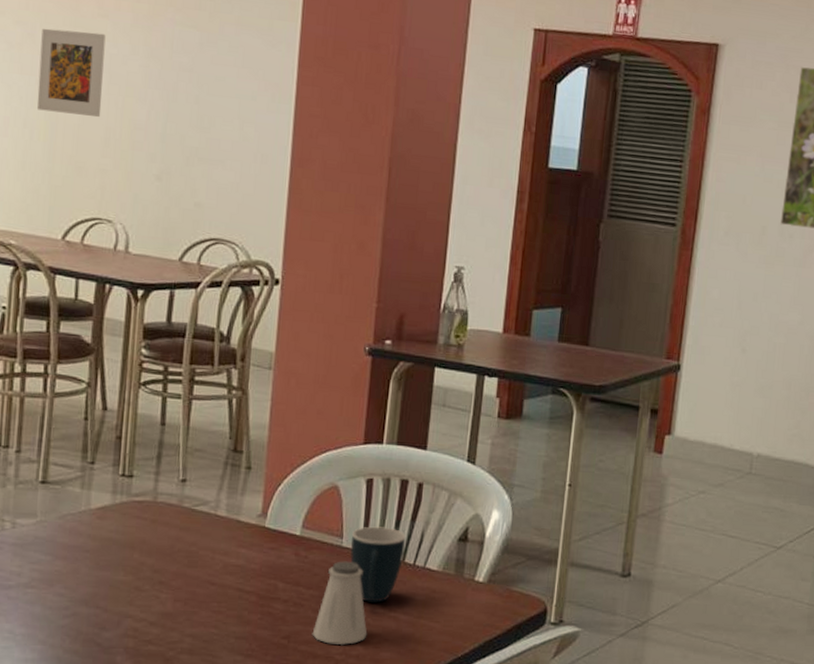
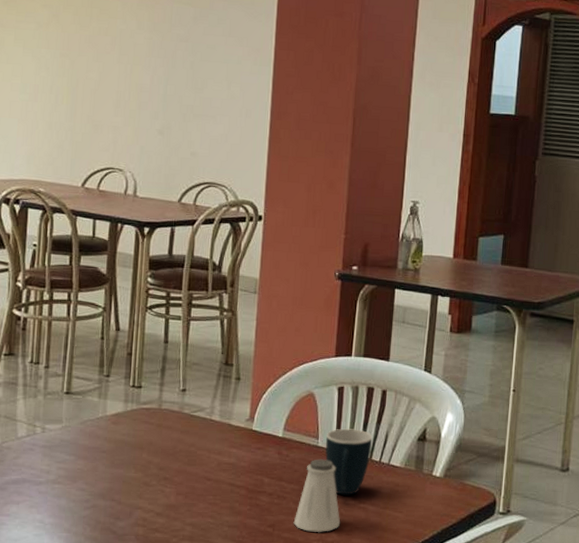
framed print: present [37,28,106,118] -> none [61,9,117,83]

